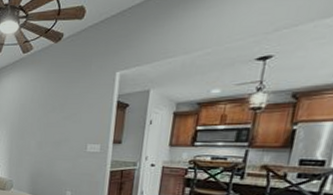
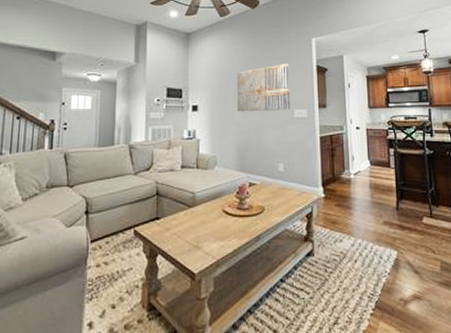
wall art: none [33,98,88,145] -> present [237,63,291,112]

